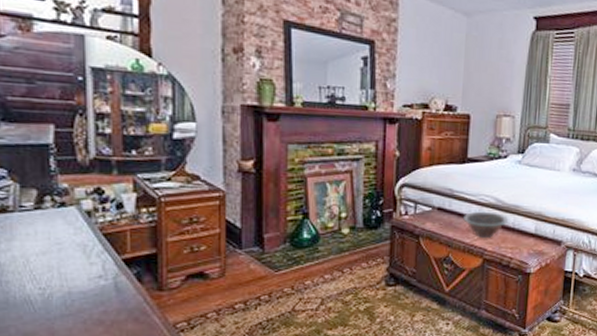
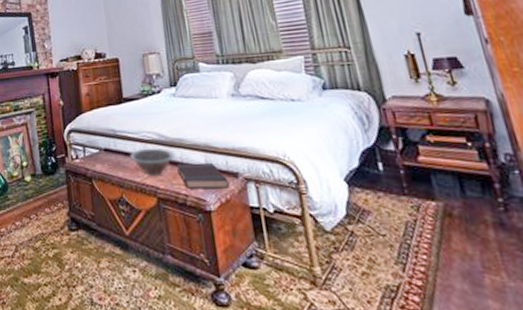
book: none [508,229,552,254] -> present [177,162,230,189]

